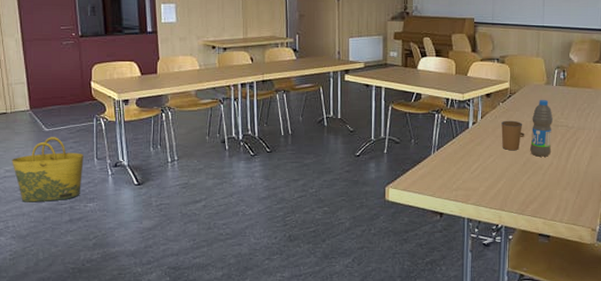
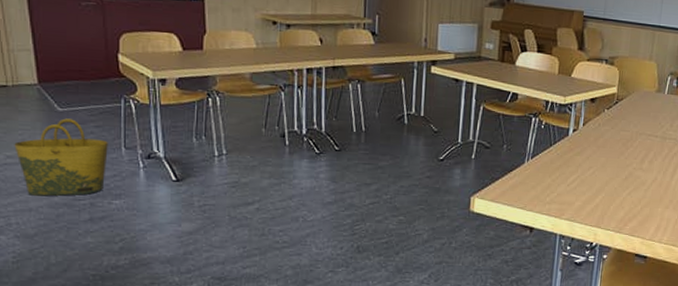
cup: present [501,120,525,151] -> none [603,129,630,163]
water bottle: present [530,99,554,157] -> none [633,108,662,172]

